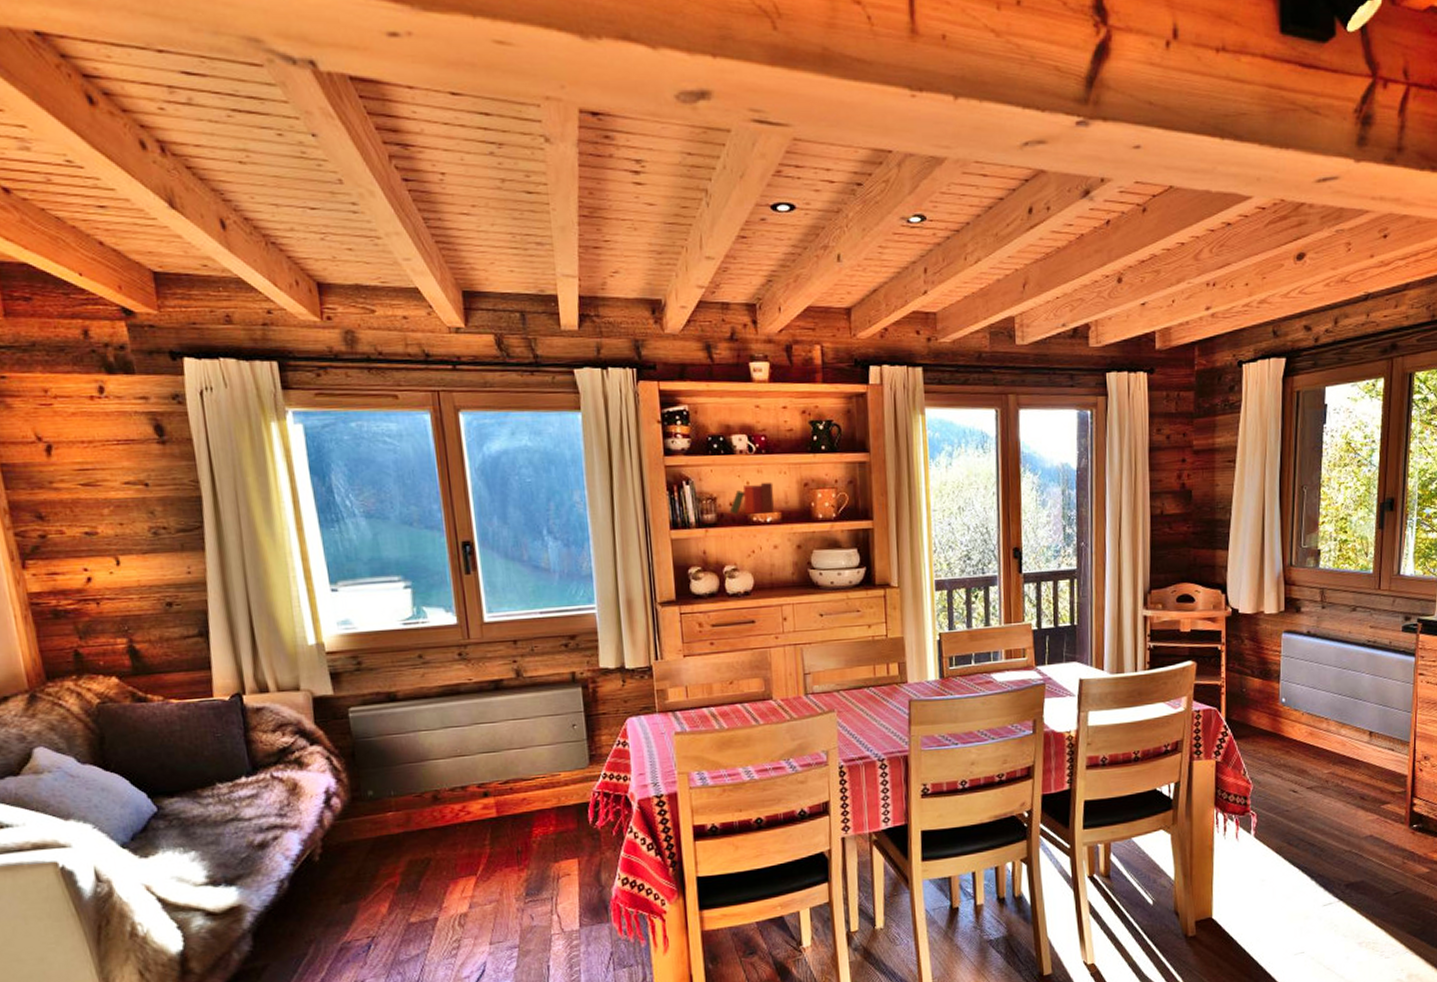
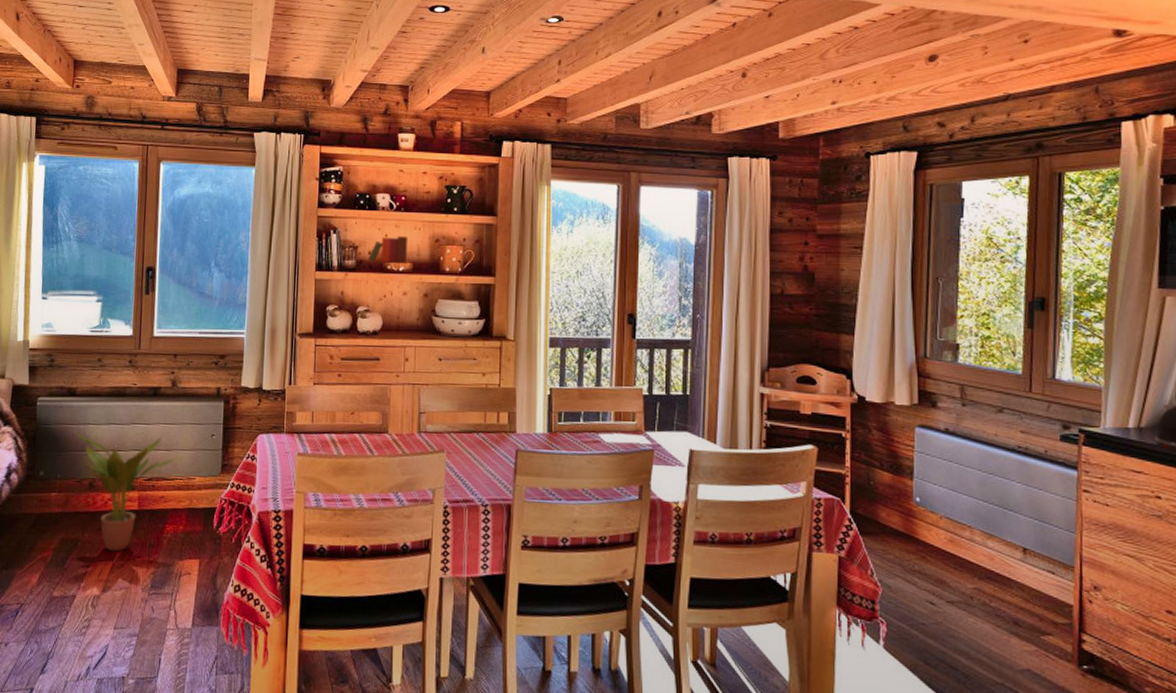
potted plant: none [403,735,536,865] -> present [74,429,178,552]

